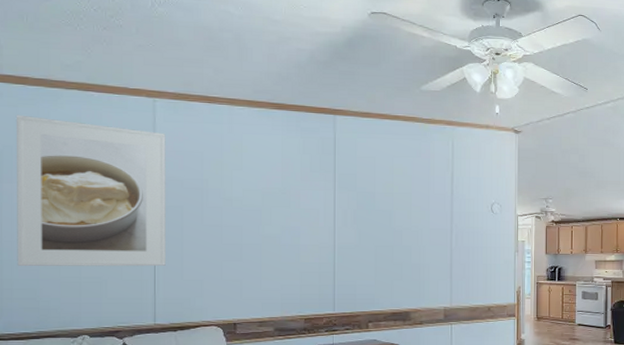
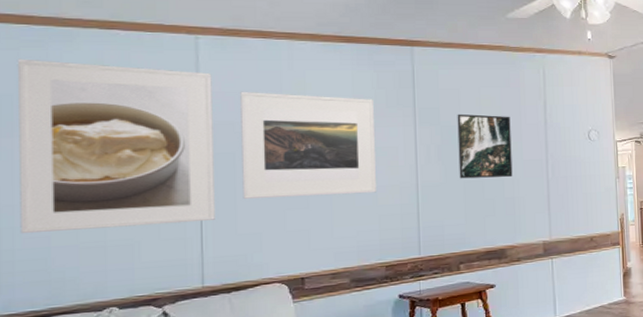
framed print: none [188,151,300,251] -> present [240,91,377,199]
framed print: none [371,181,420,243] -> present [457,114,513,179]

